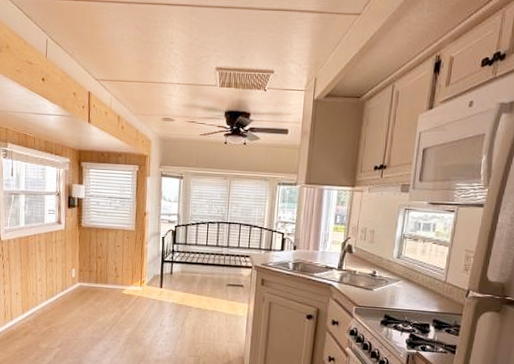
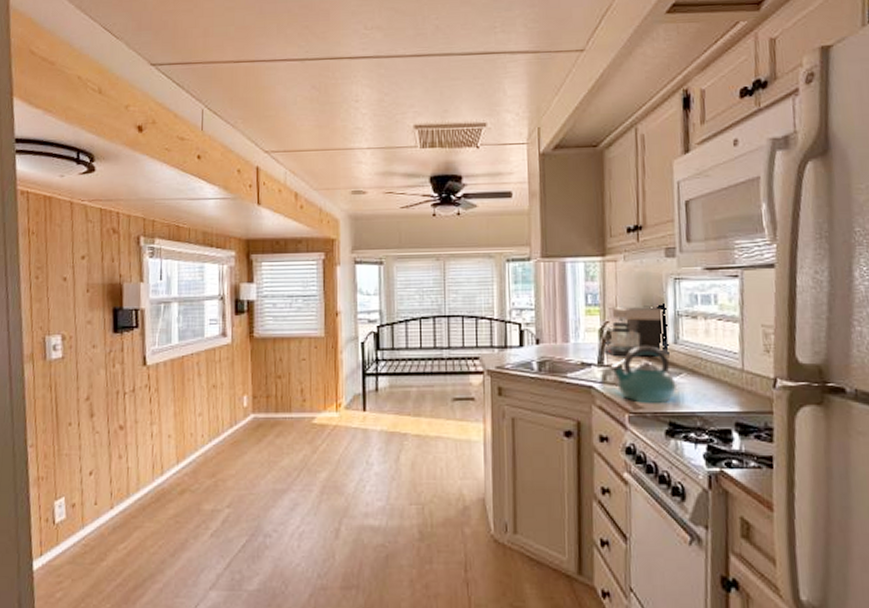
coffee maker: none [343,226,393,267] -> present [603,305,664,357]
kettle: none [346,258,394,301] -> present [610,346,677,403]

